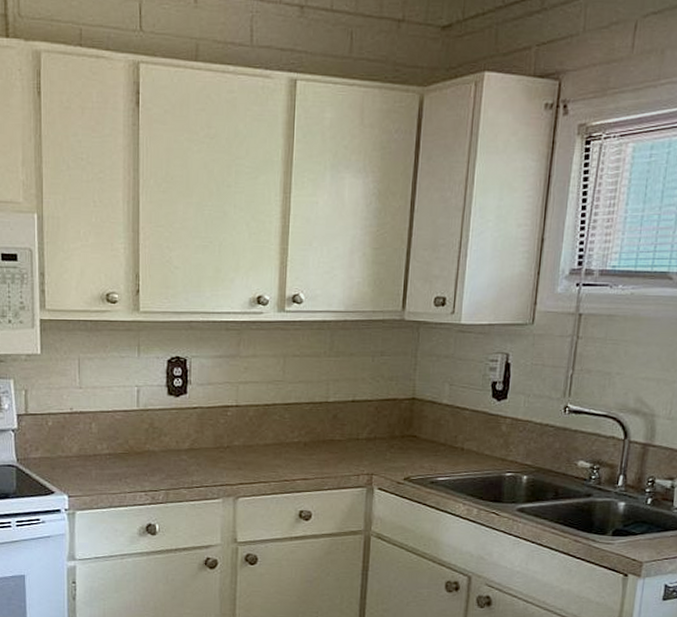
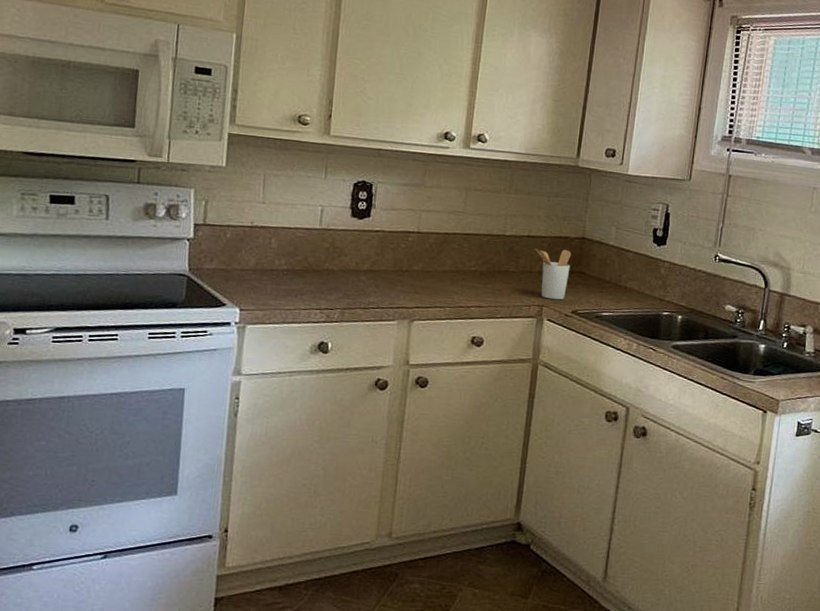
utensil holder: none [360,412,401,467] -> present [534,248,572,300]

